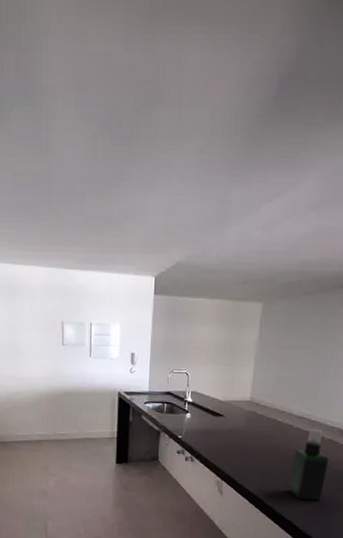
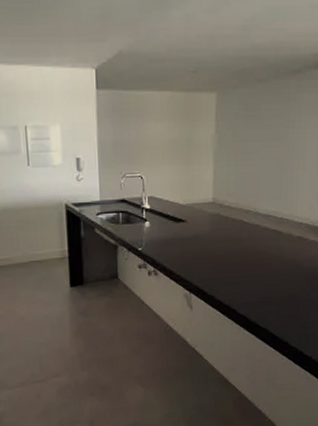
spray bottle: present [289,428,329,500] -> none [261,226,300,305]

